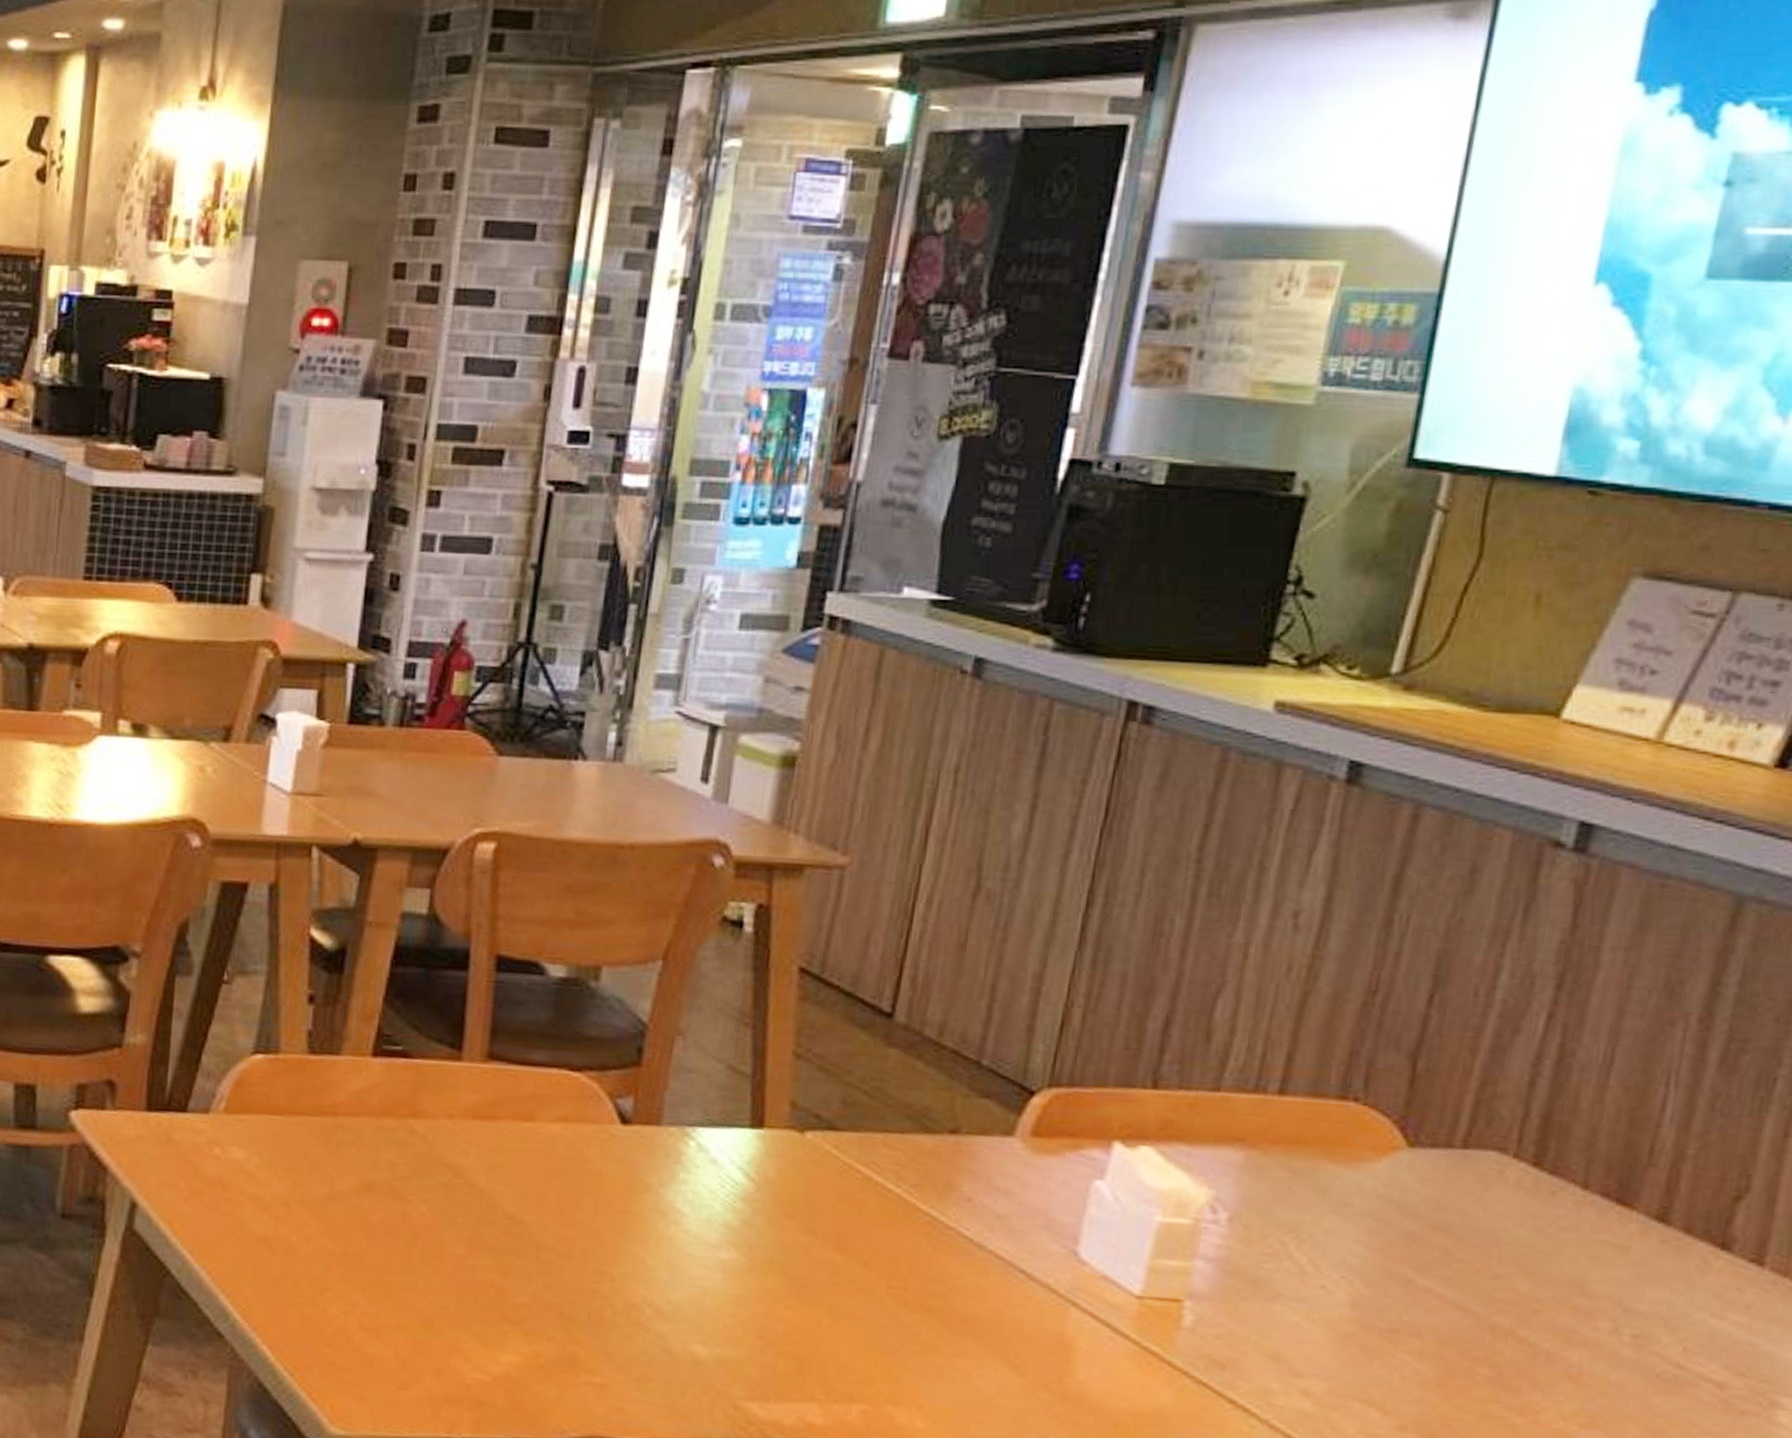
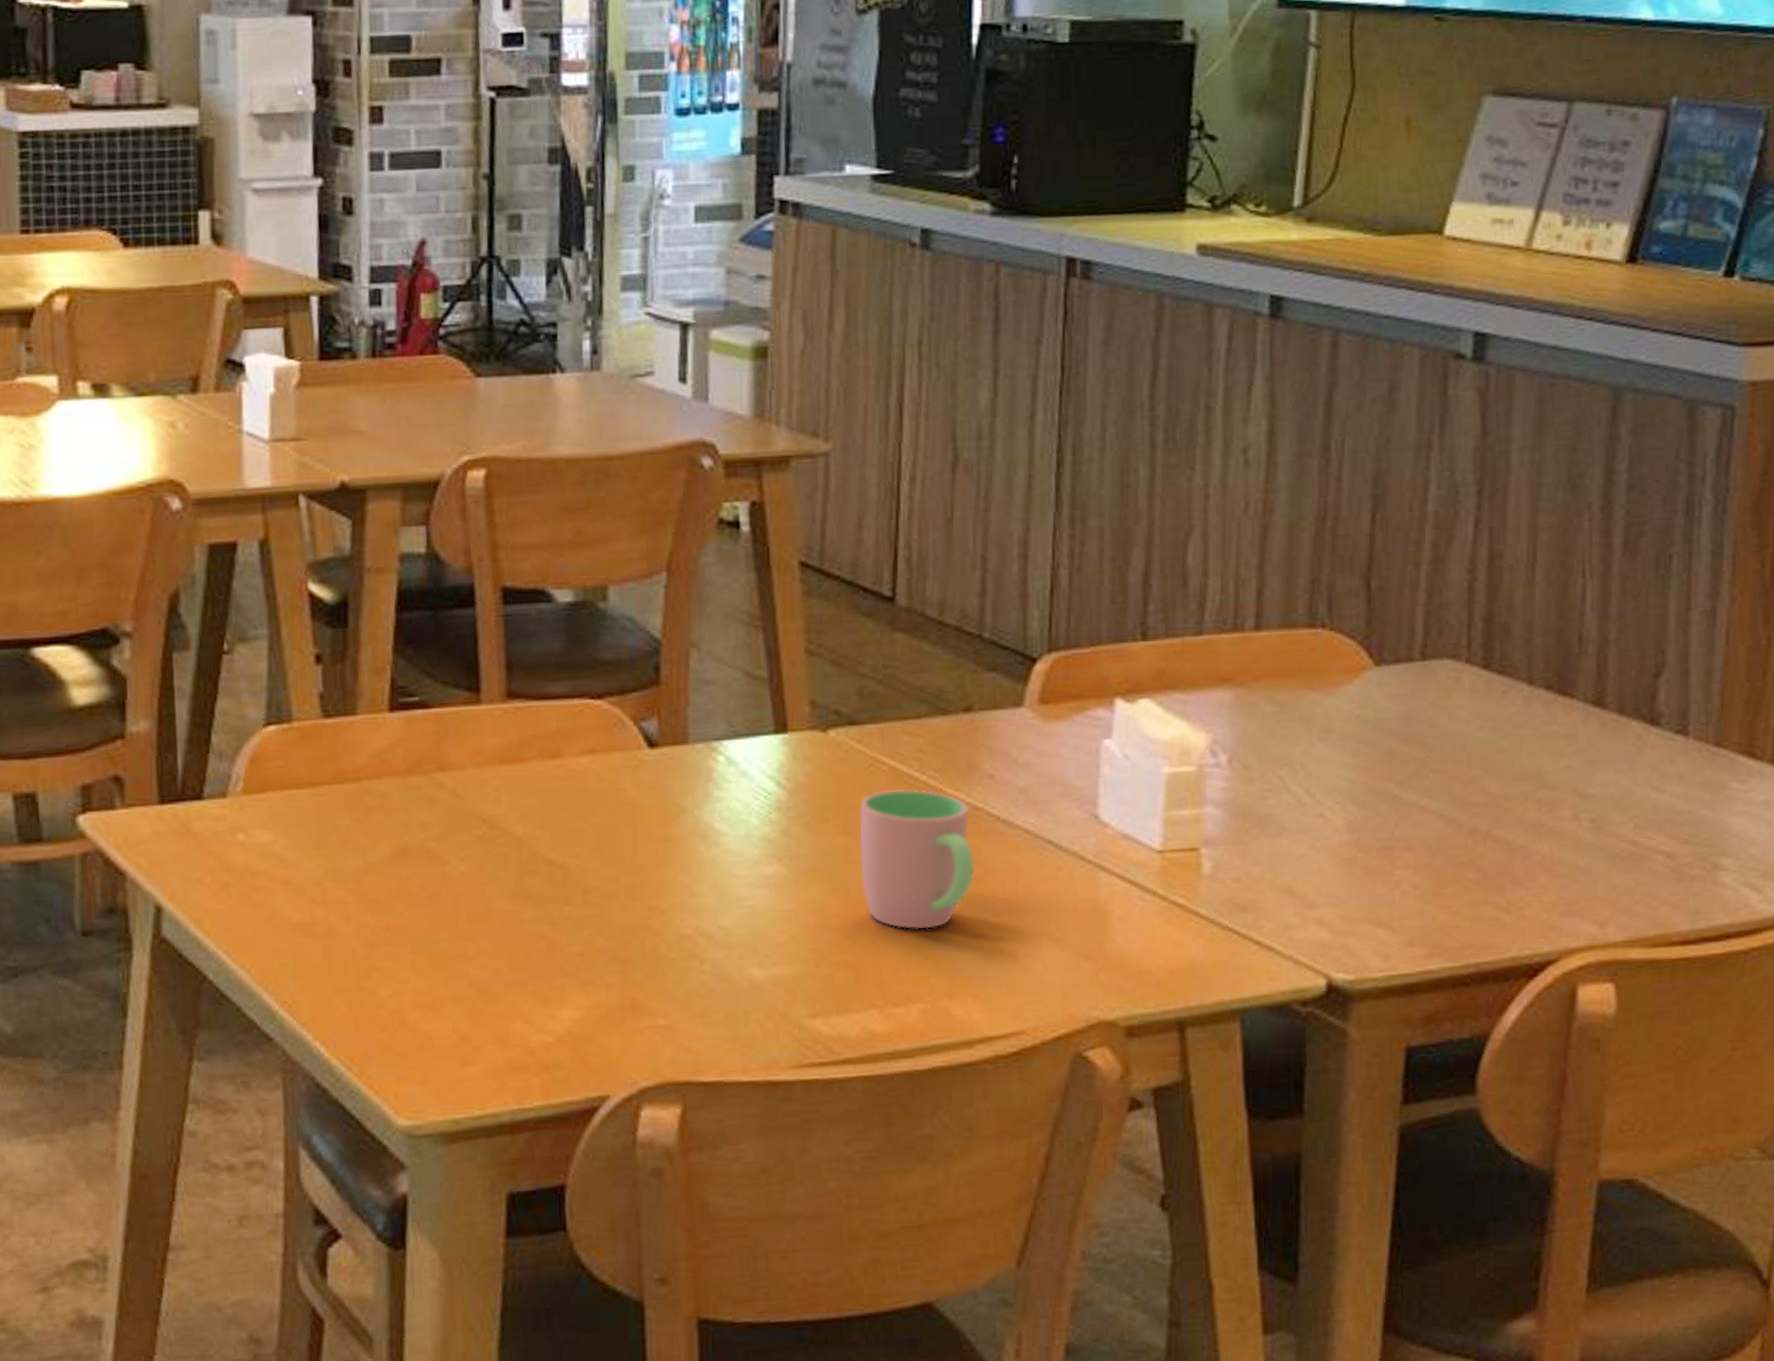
cup: none [818,1196,942,1336] -> present [858,788,975,930]

